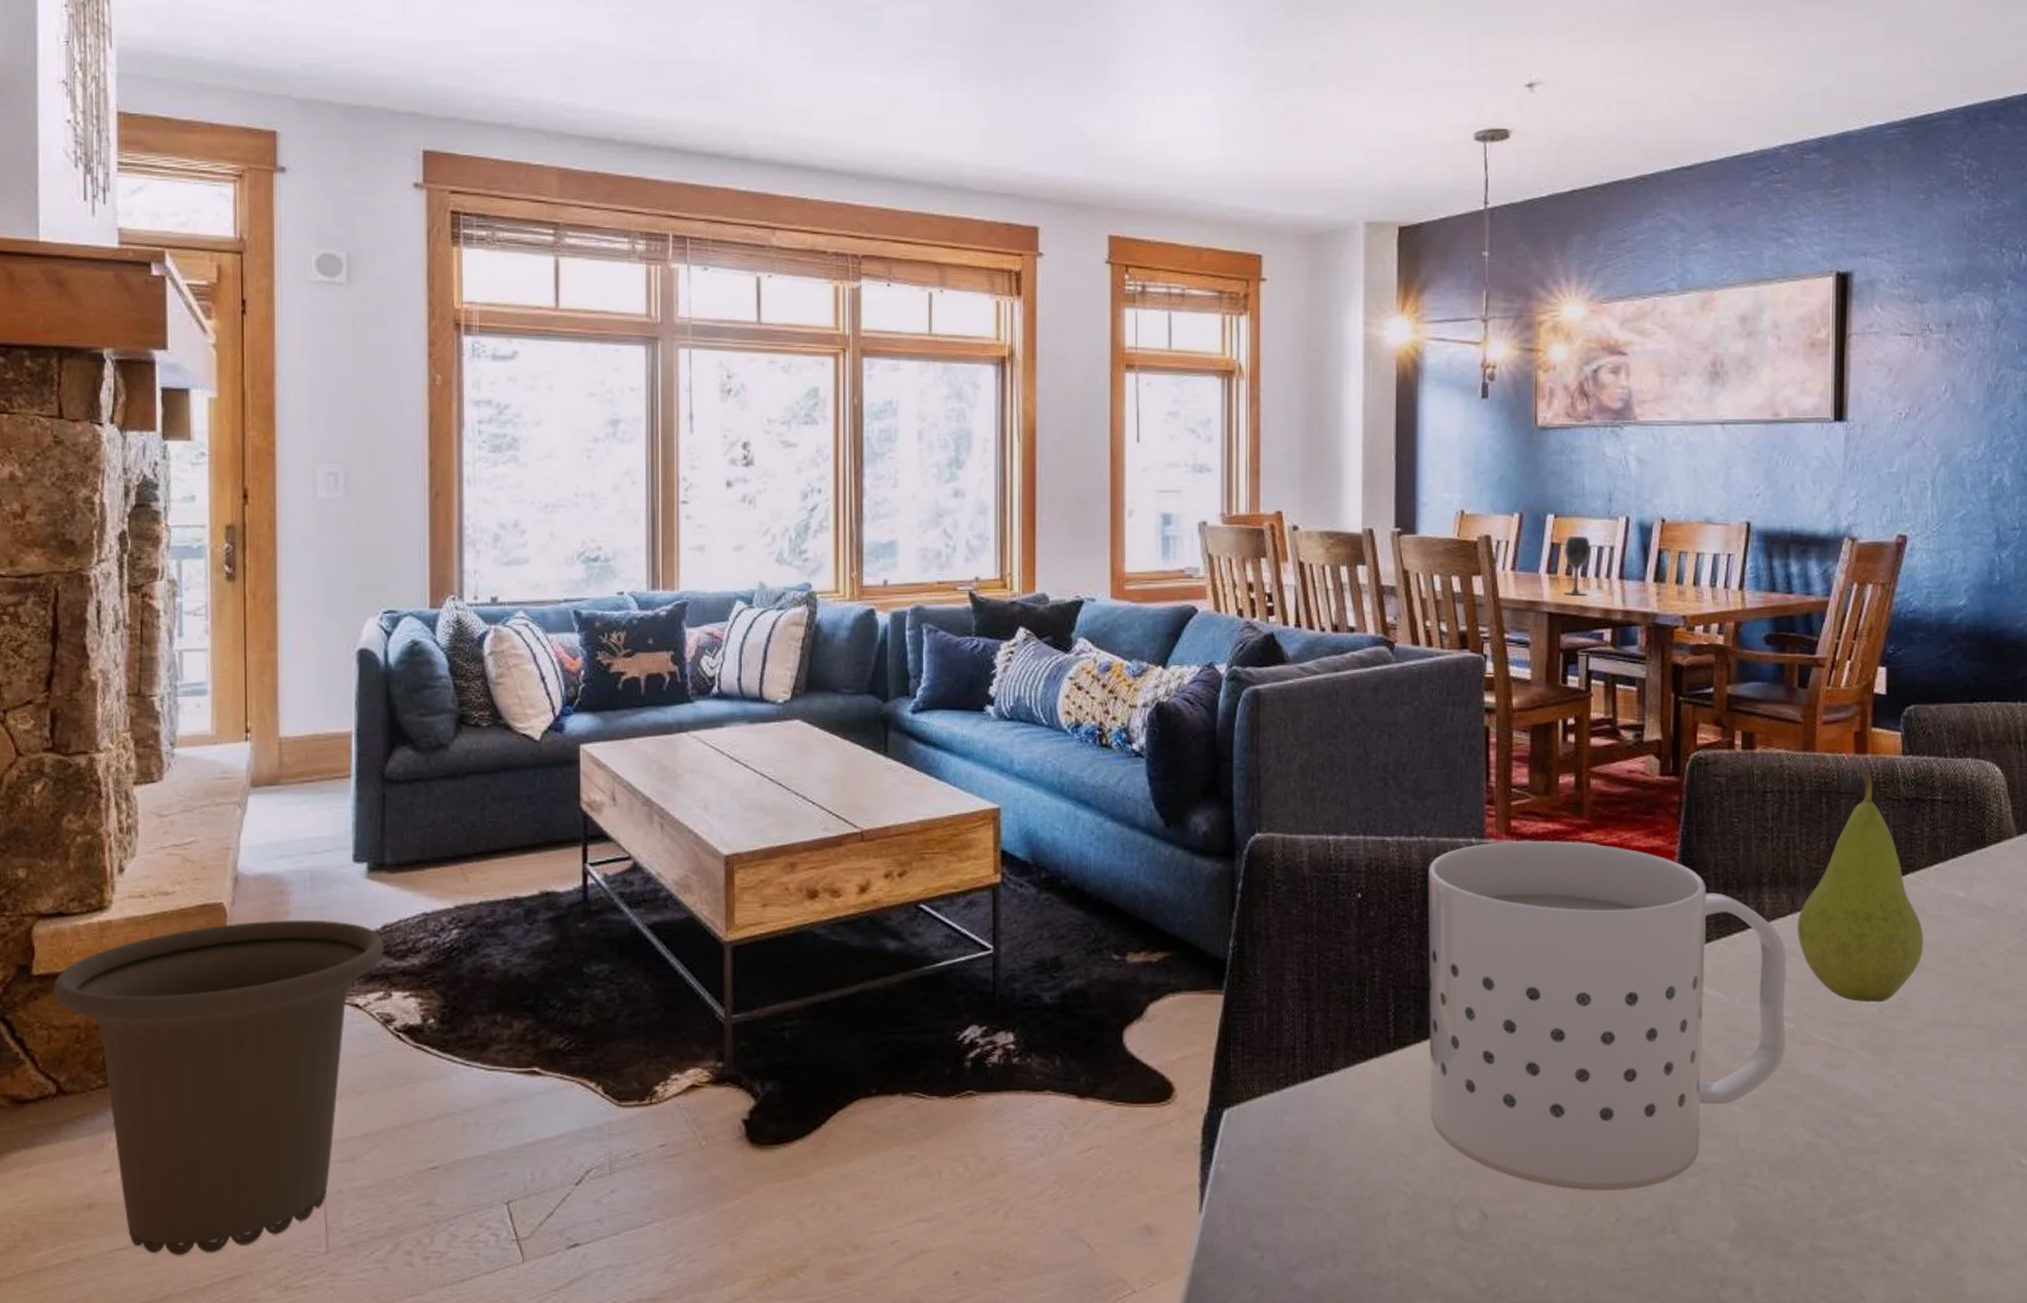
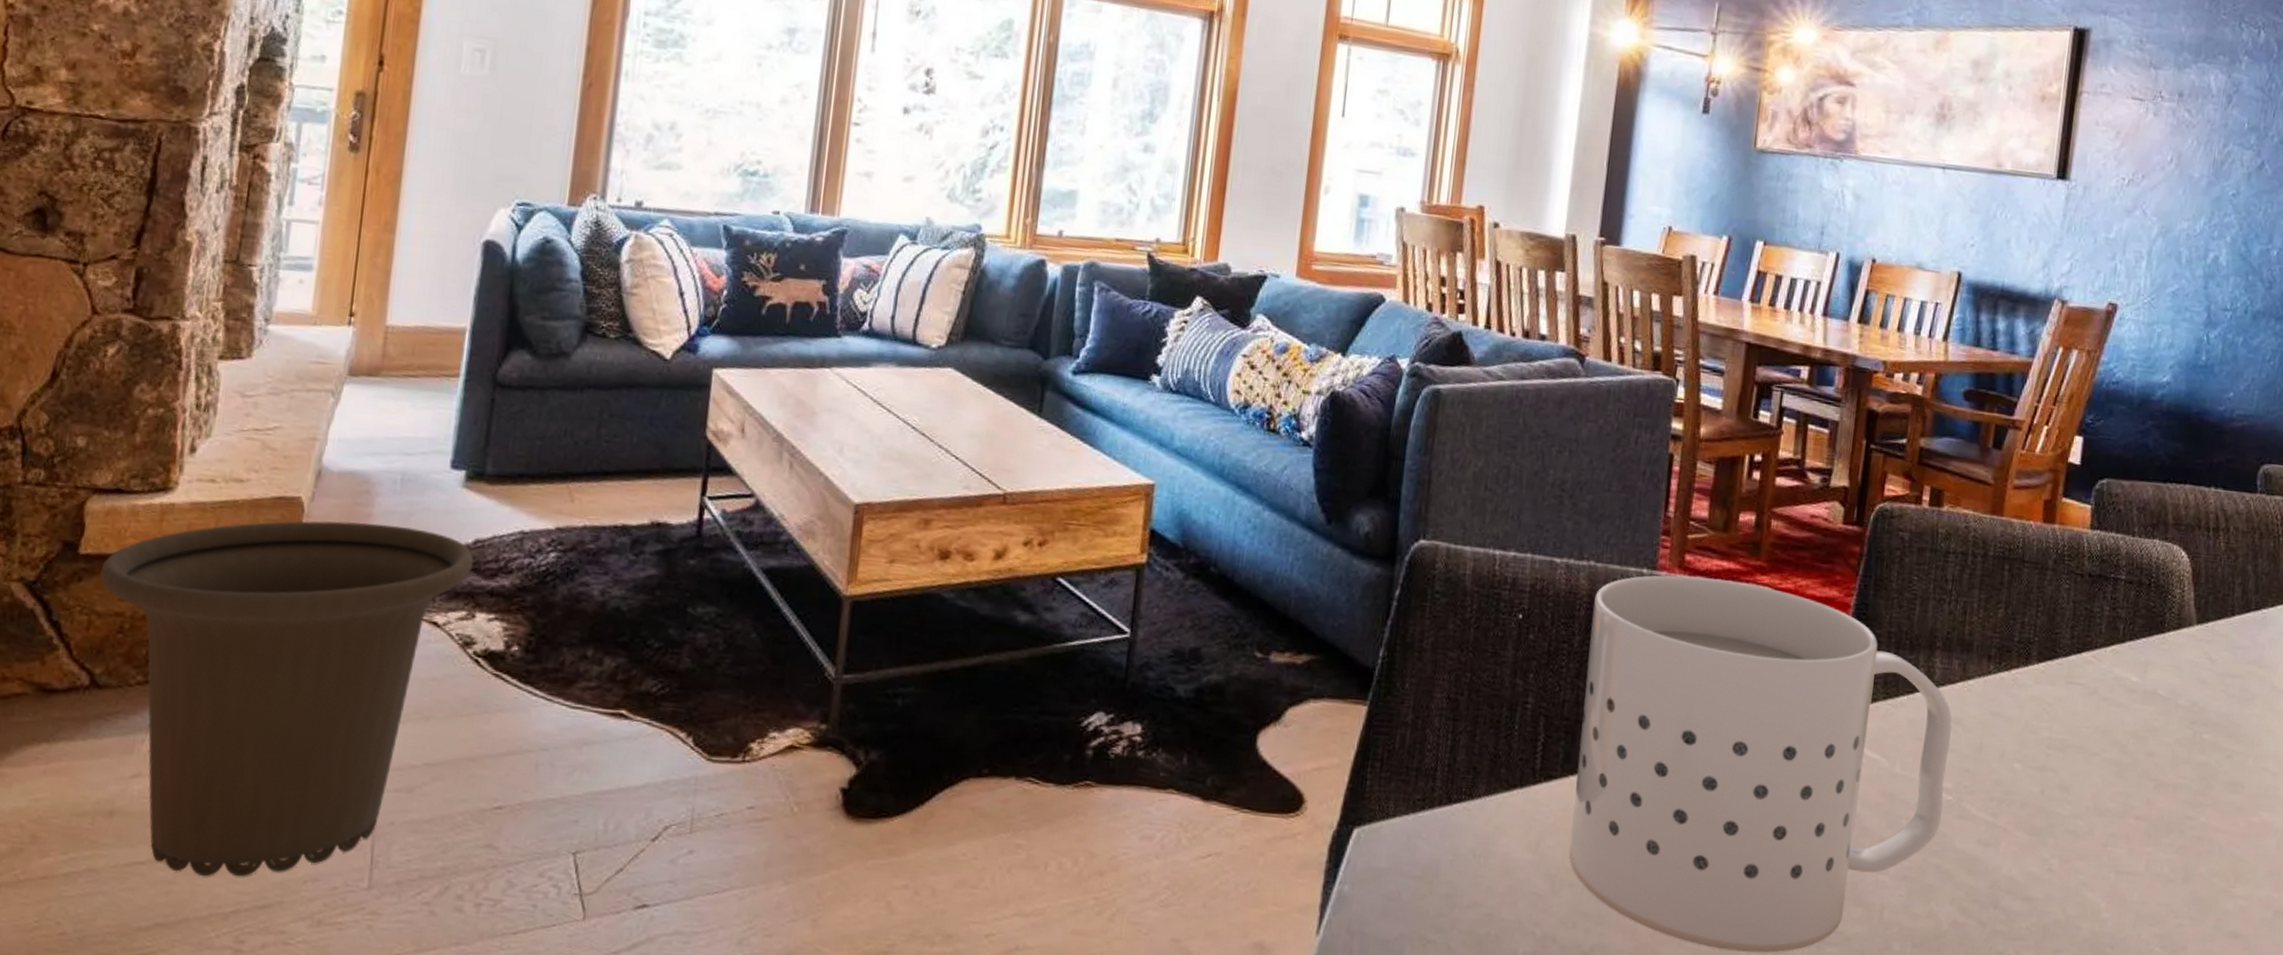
wine glass: present [1564,535,1590,596] -> none [1765,266,1798,329]
fruit: present [1796,765,1924,1003] -> none [1965,535,2093,783]

